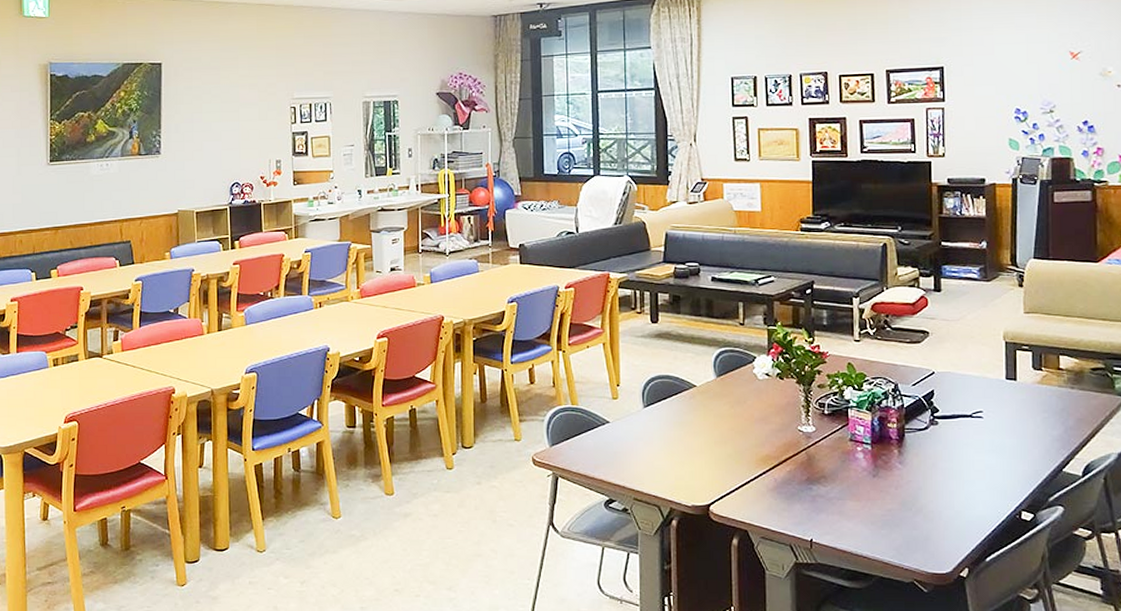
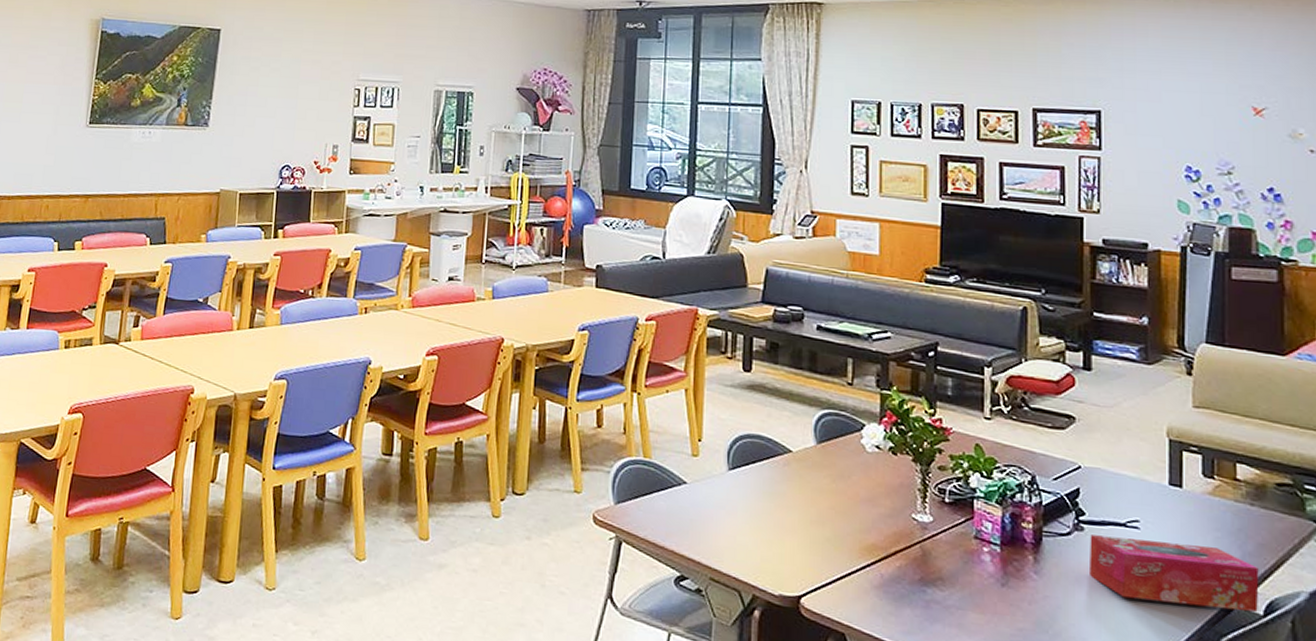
tissue box: none [942,426,1079,475] -> present [1088,535,1259,613]

